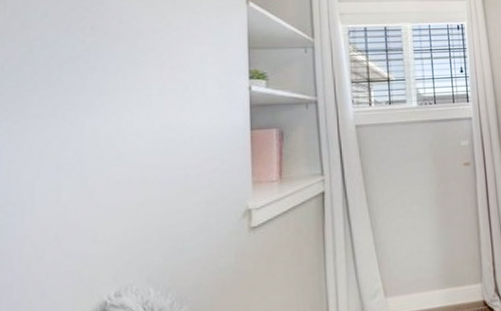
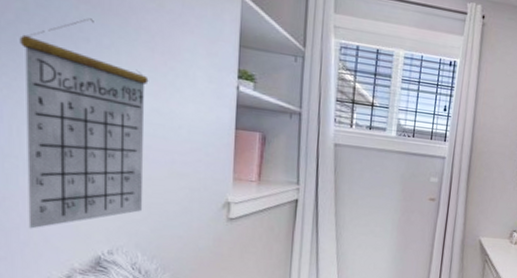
calendar: none [23,49,158,285] -> present [19,18,149,229]

